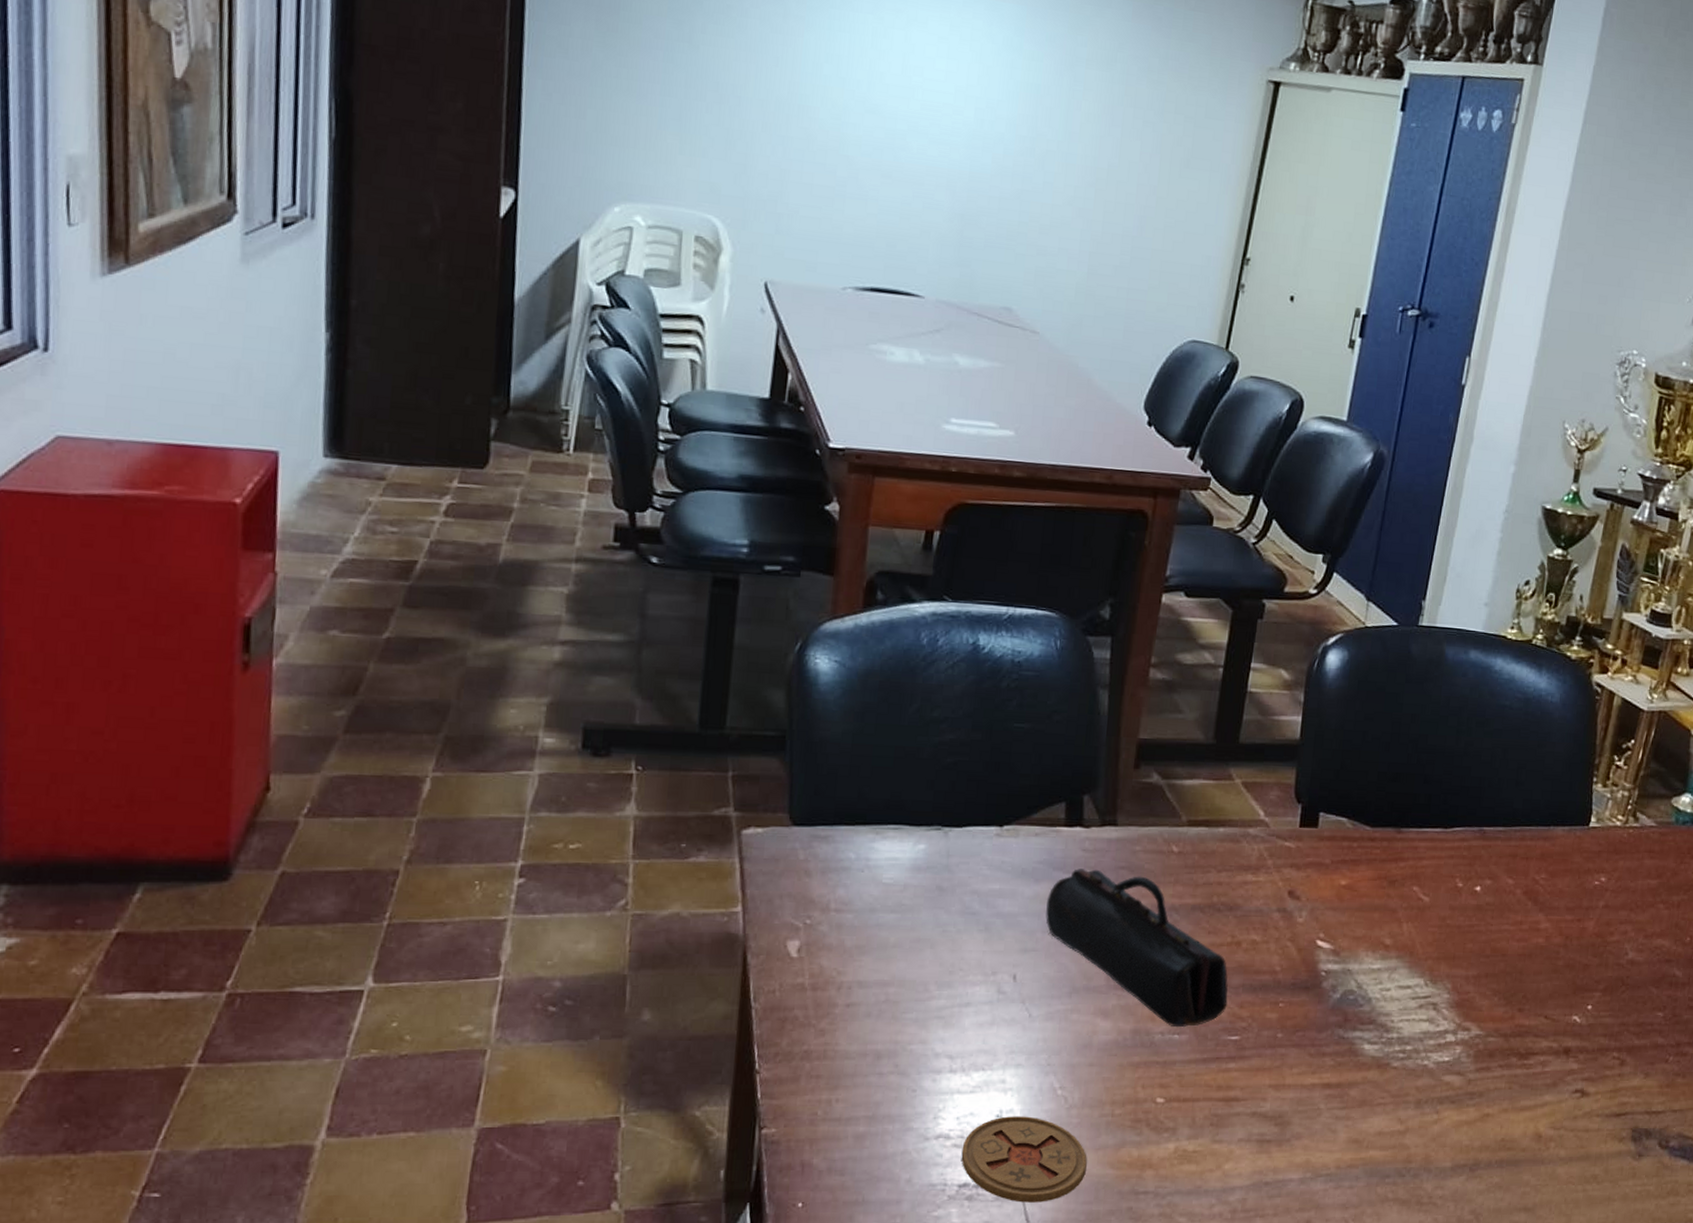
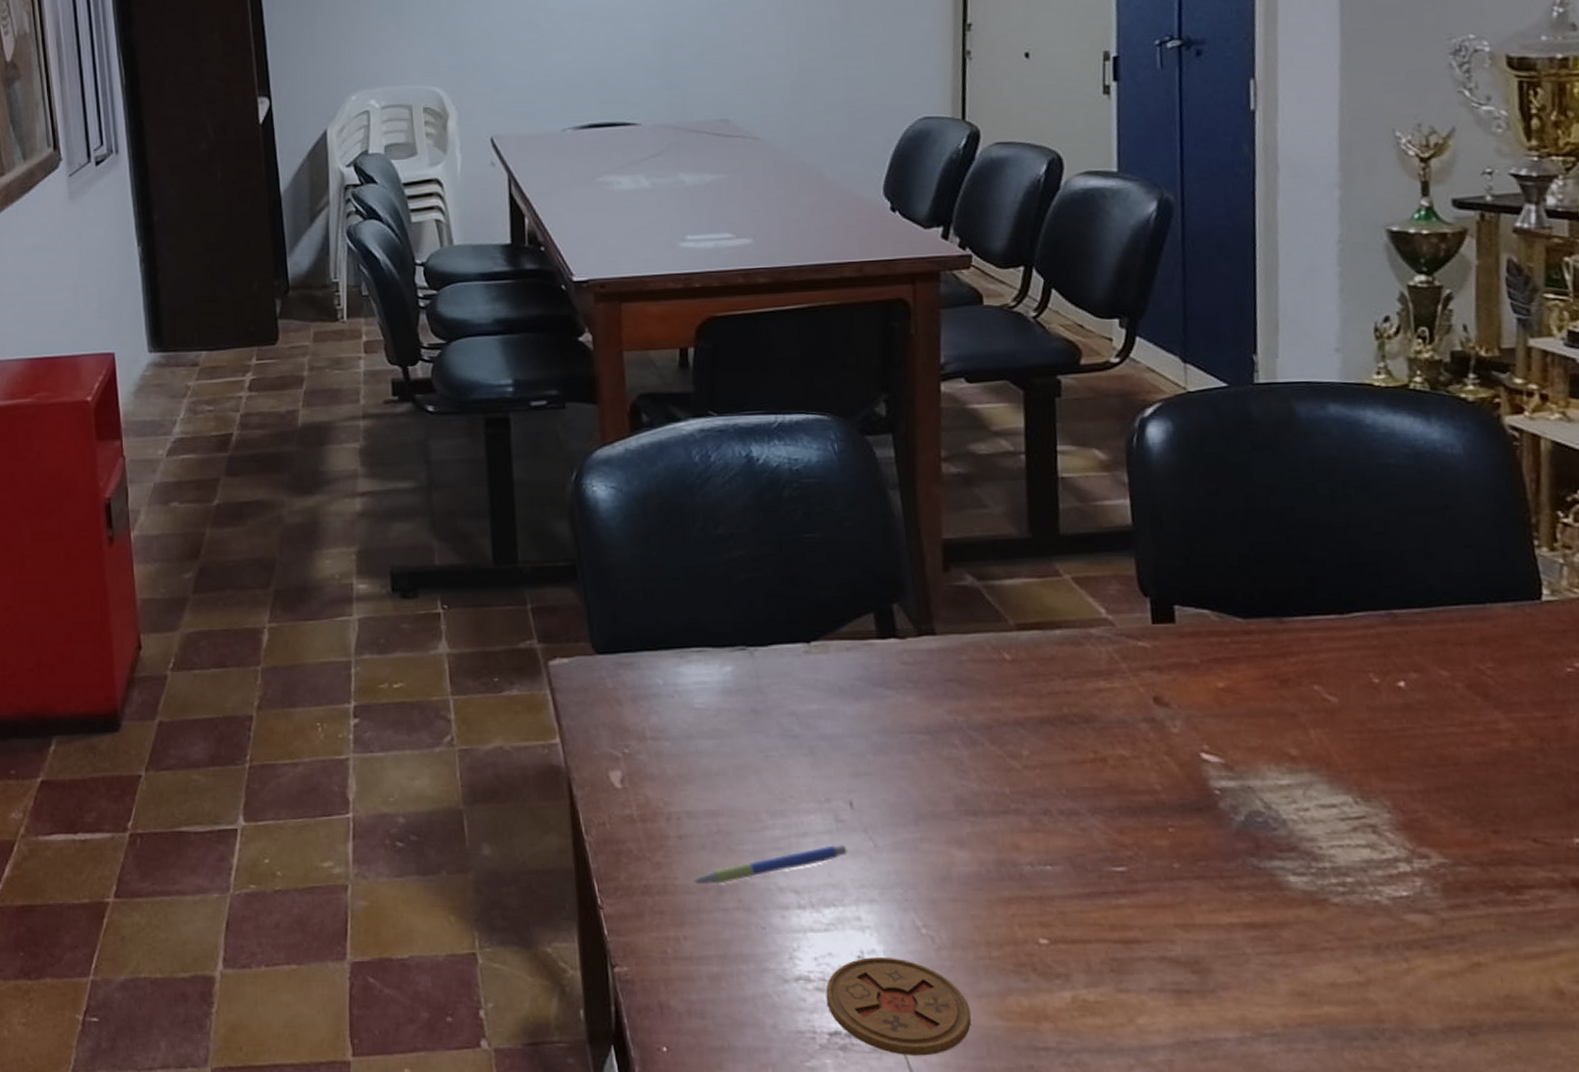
pen: none [854,1014,1004,1050] -> present [693,845,848,884]
pencil case: present [1045,869,1228,1028] -> none [872,683,1104,858]

